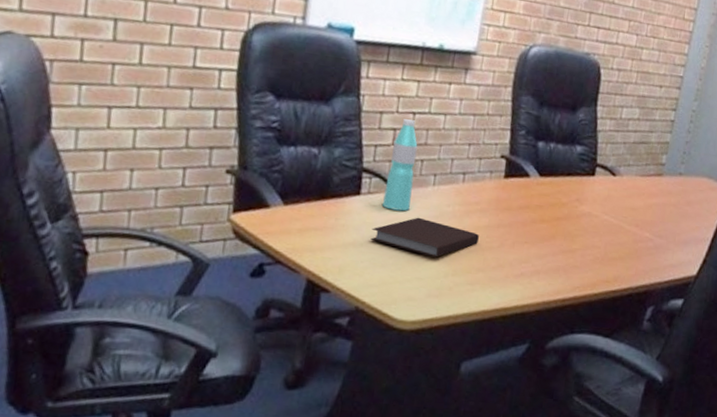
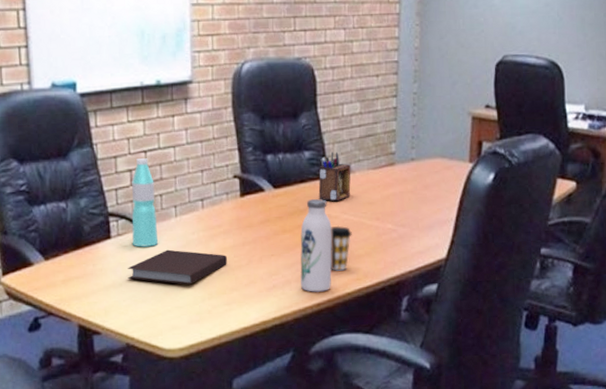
water bottle: none [549,194,591,288] -> present [300,199,333,292]
coffee cup: none [582,224,610,271] -> present [330,225,352,271]
desk organizer: none [583,151,620,201] -> present [318,151,351,202]

